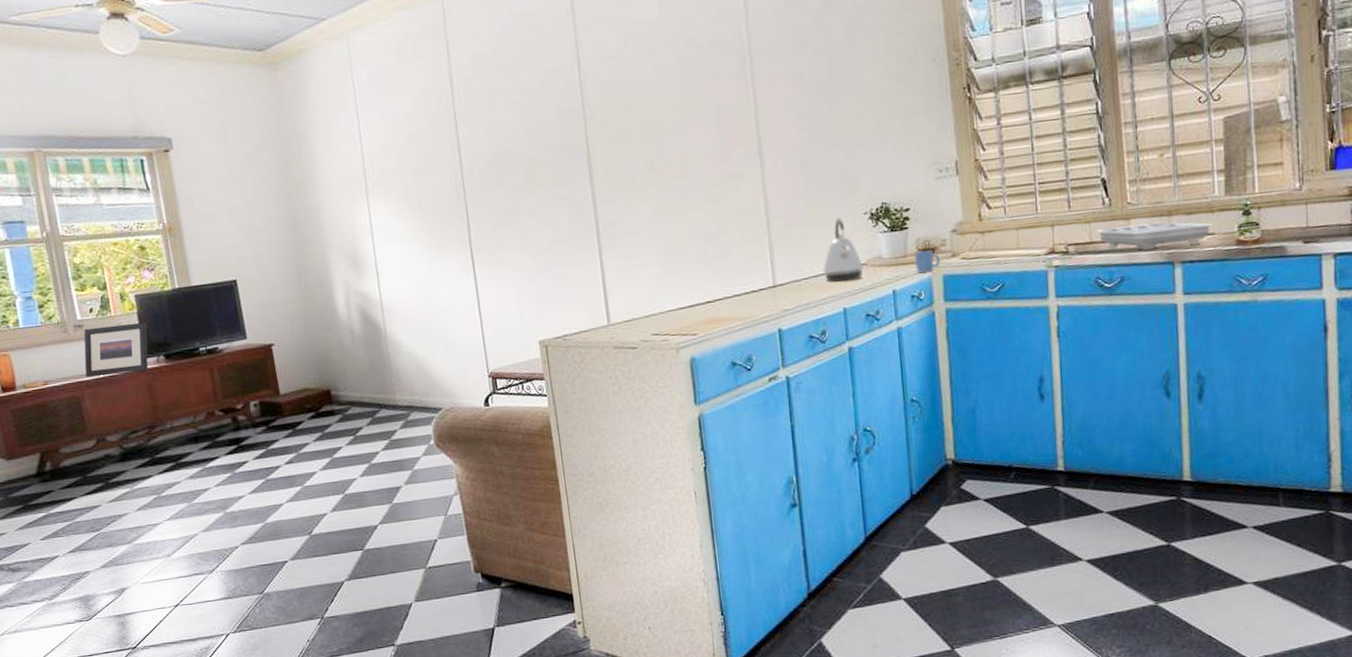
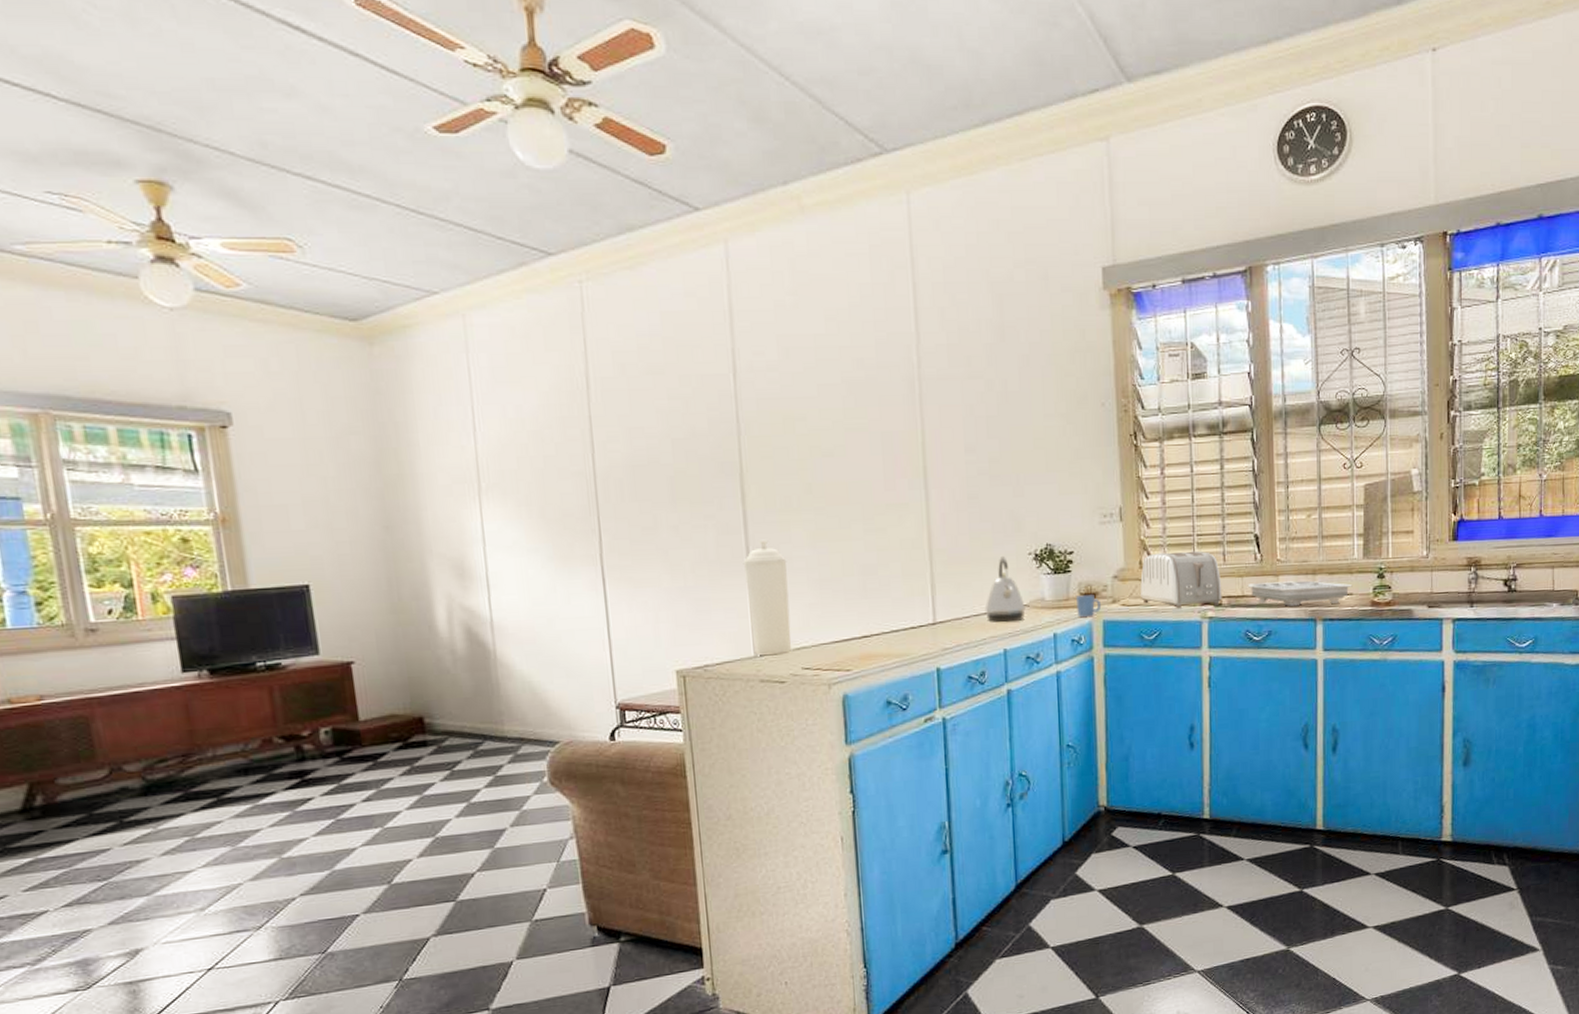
picture frame: present [83,322,149,378] -> none [97,628,187,694]
canister: none [594,216,641,325] -> present [743,539,791,656]
toaster: none [980,199,1069,260] -> present [1140,550,1222,609]

